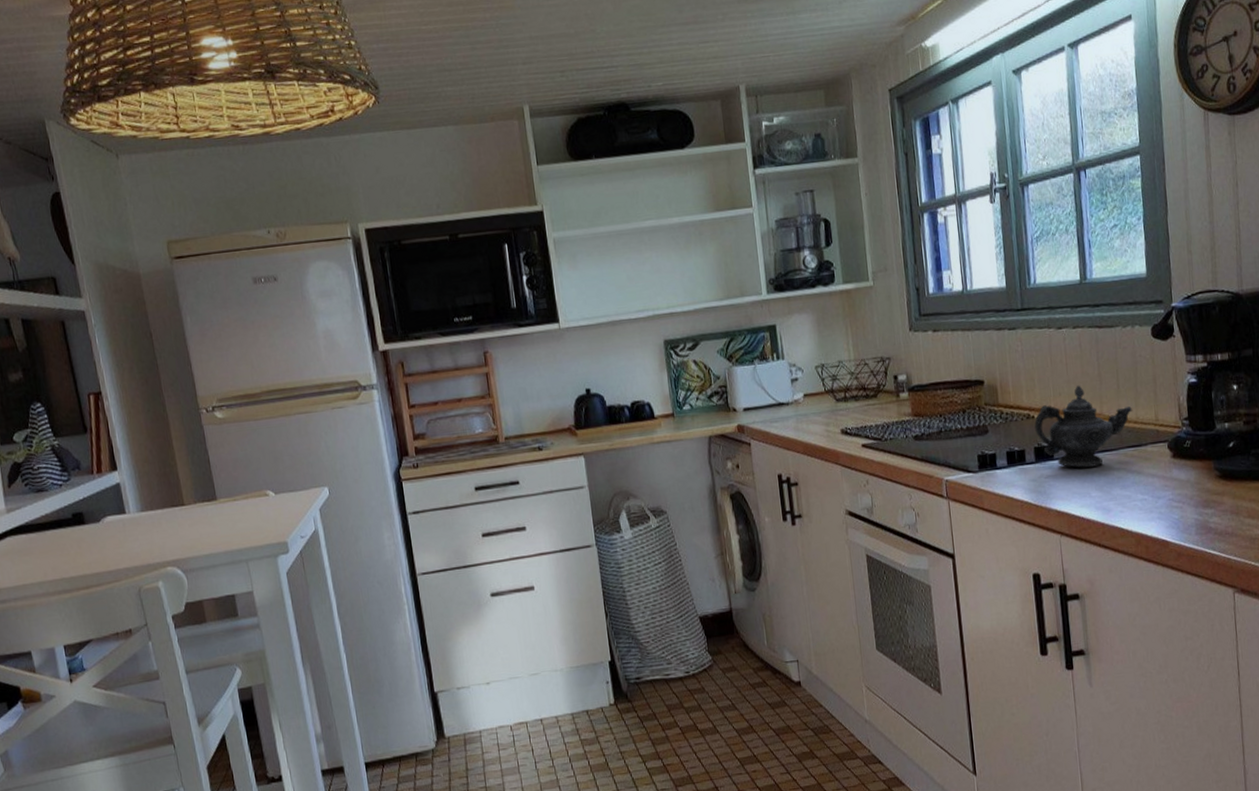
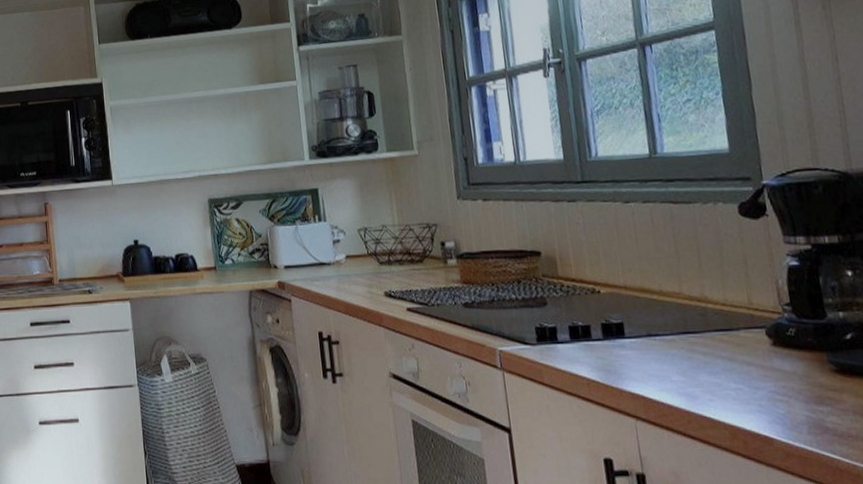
teapot: present [1034,385,1132,468] -> none [600,261,719,349]

